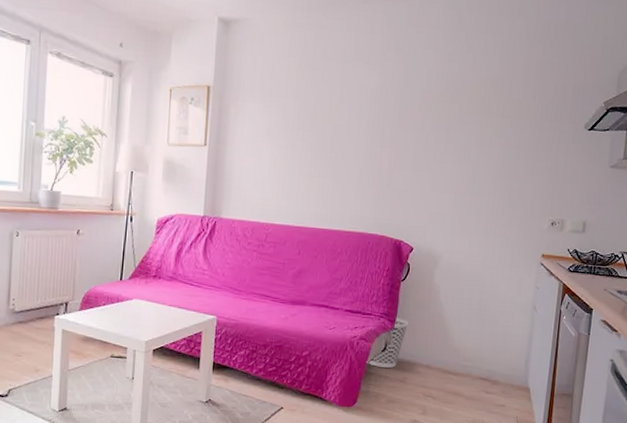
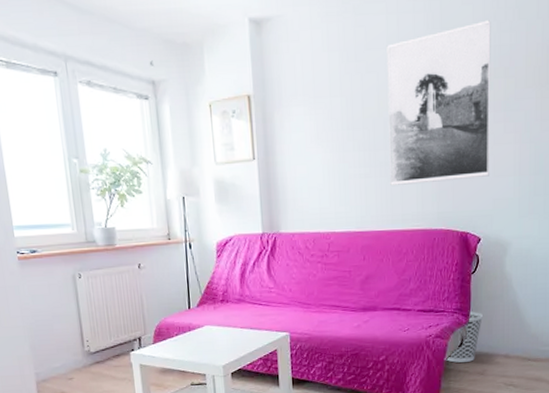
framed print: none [332,49,442,191] -> present [387,20,491,185]

